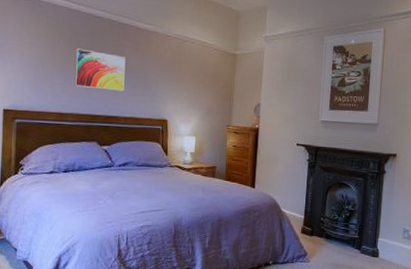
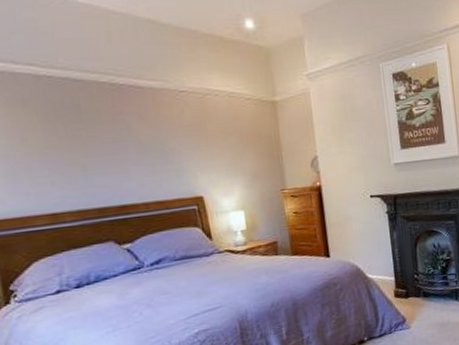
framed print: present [74,48,126,91] -> none [57,125,137,176]

